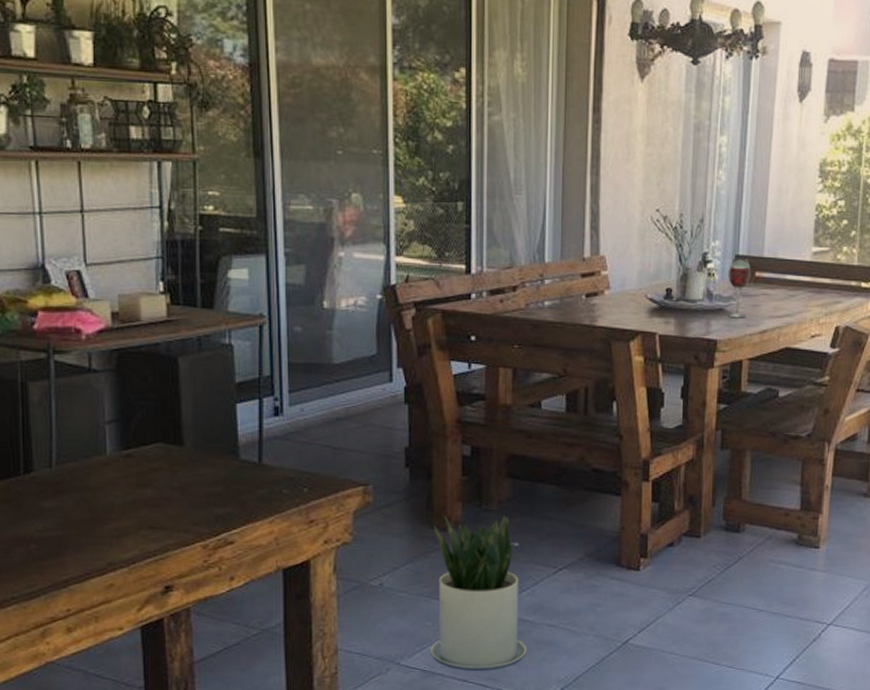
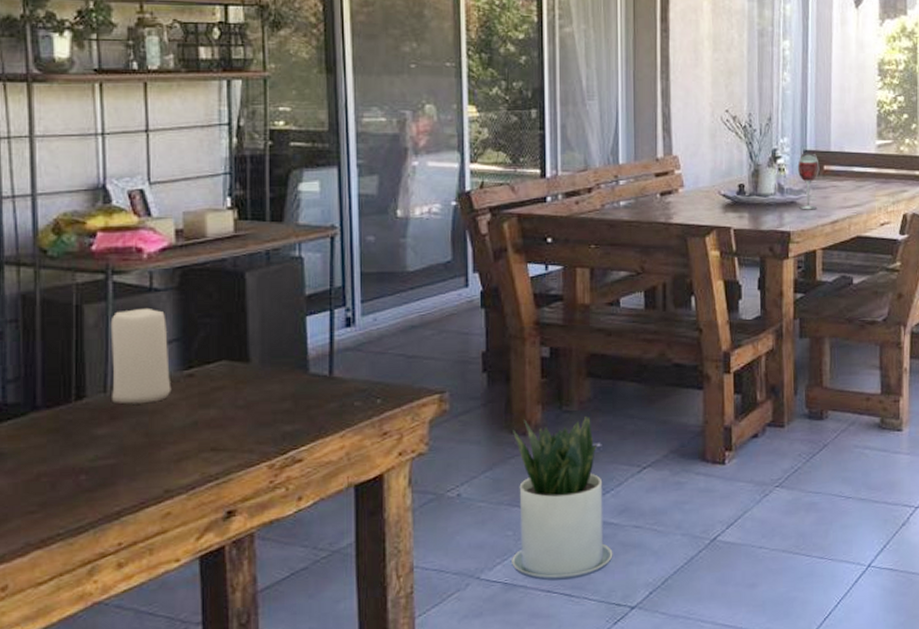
candle: none [53,388,112,480] -> present [110,307,172,404]

